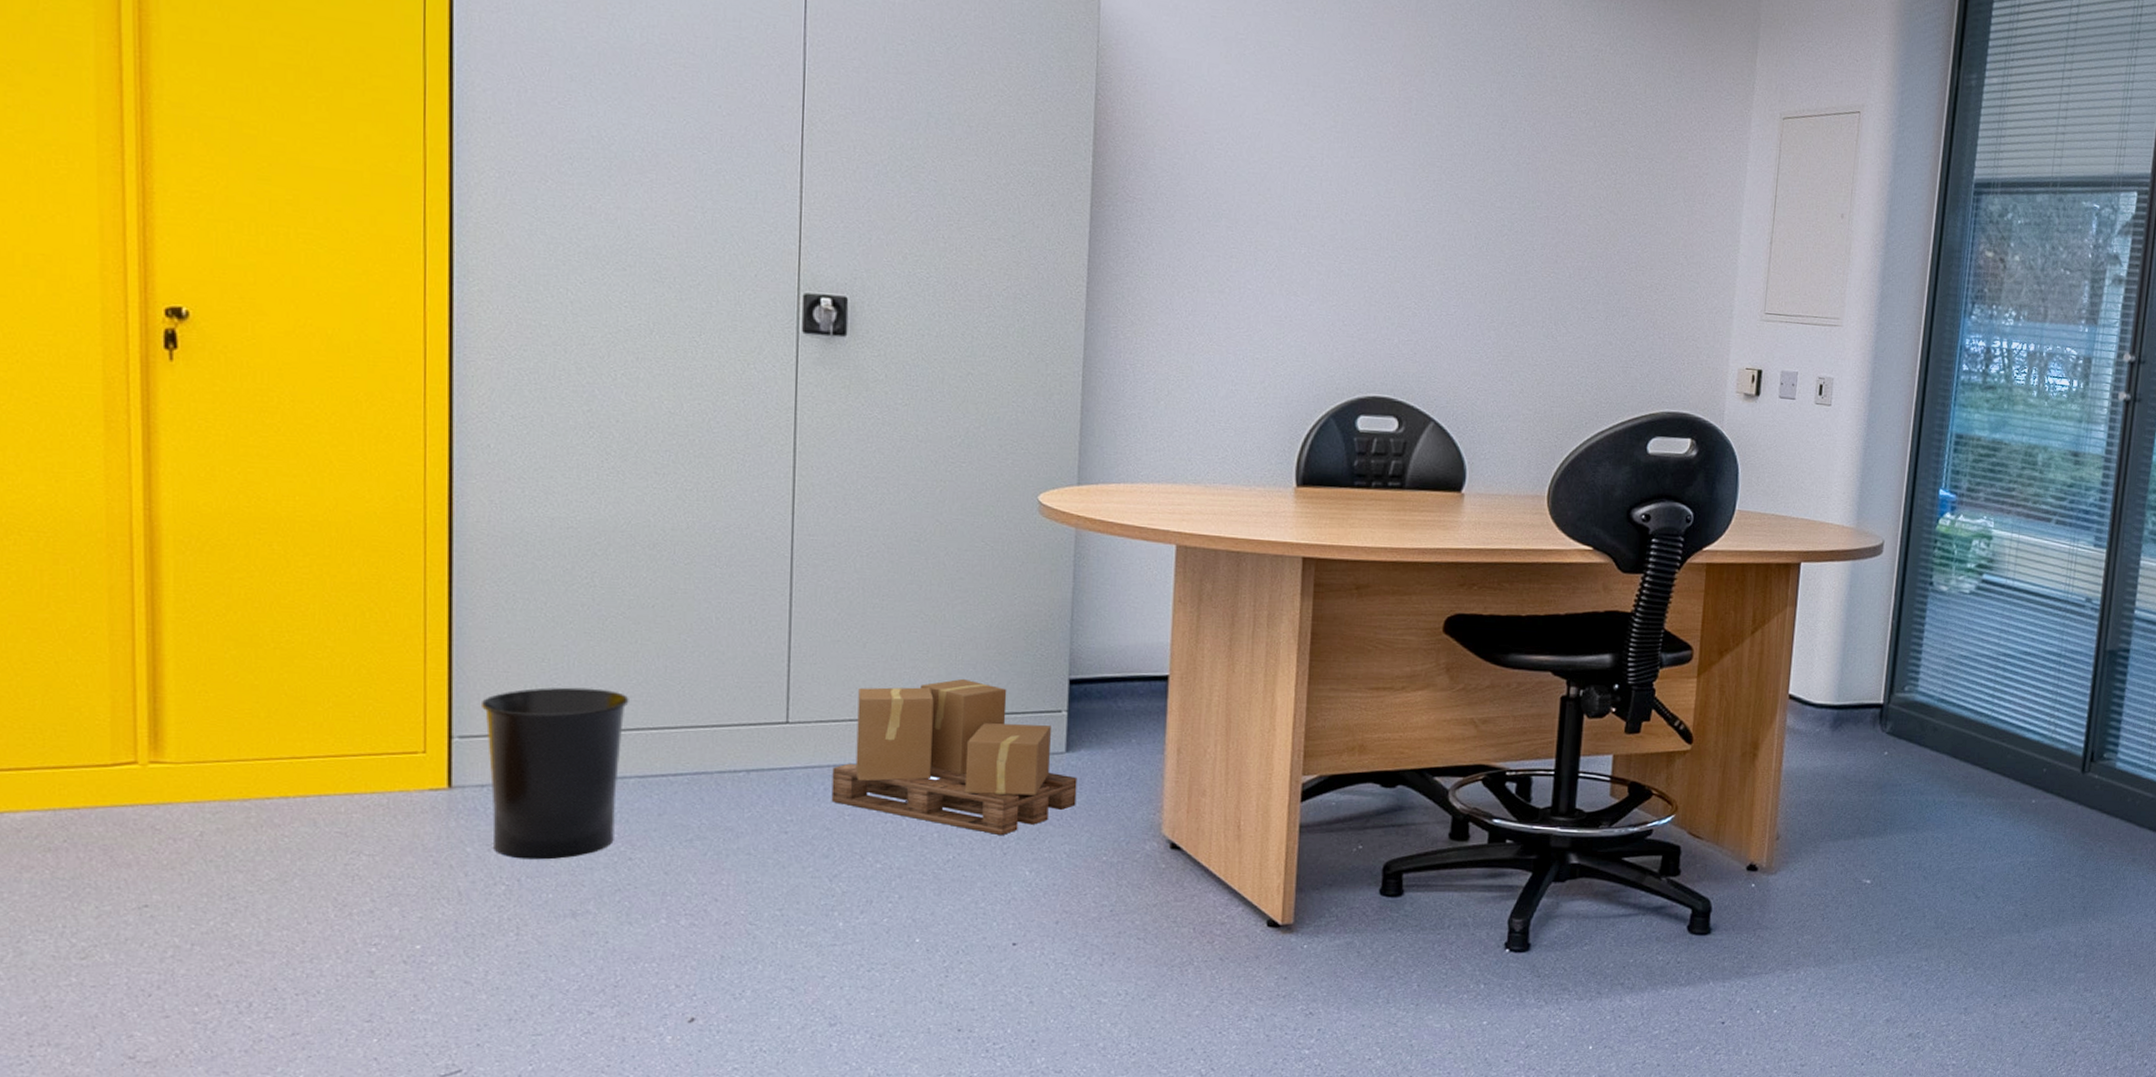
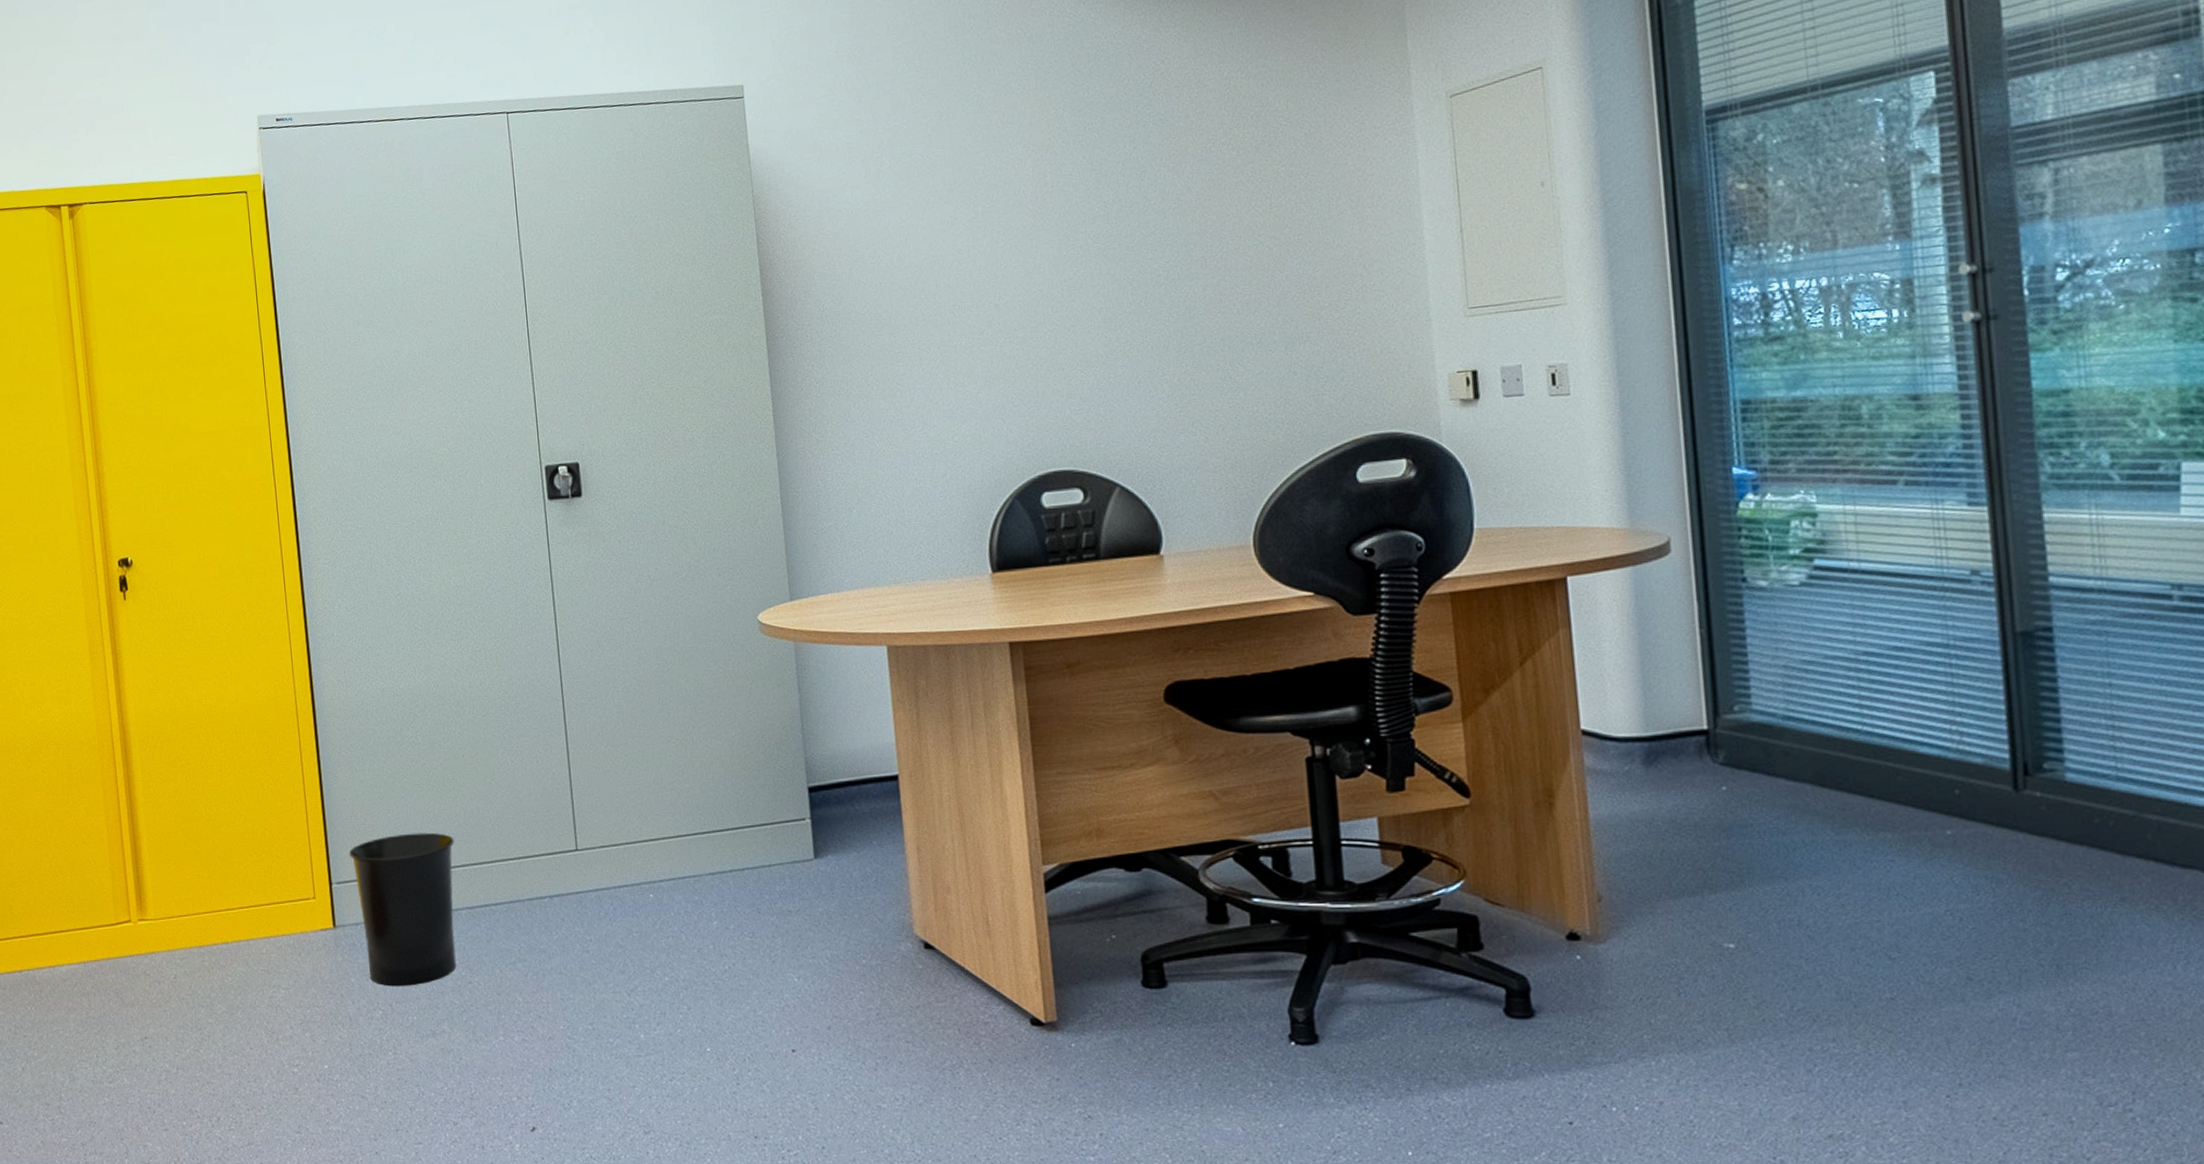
cardboard boxes: present [831,678,1078,836] -> none [618,795,831,945]

